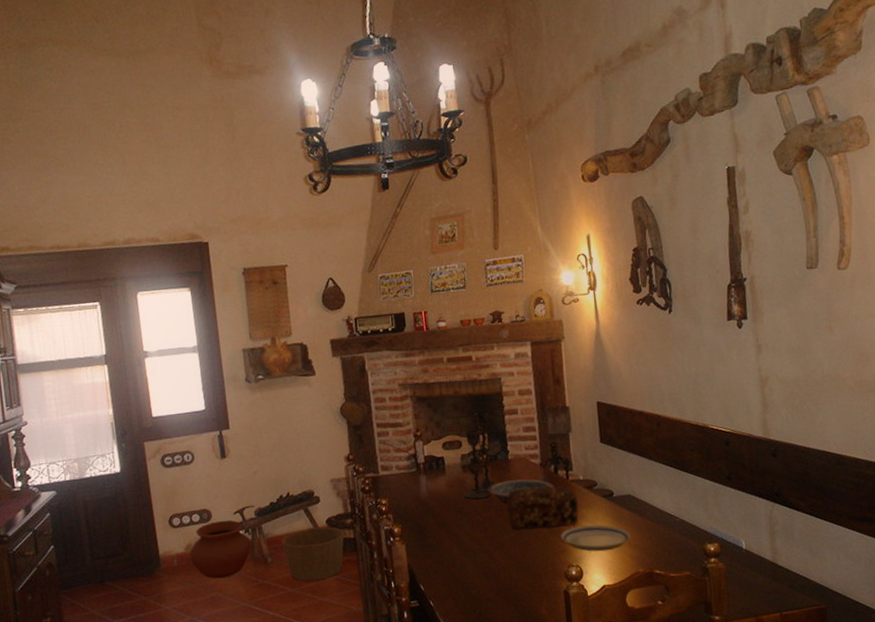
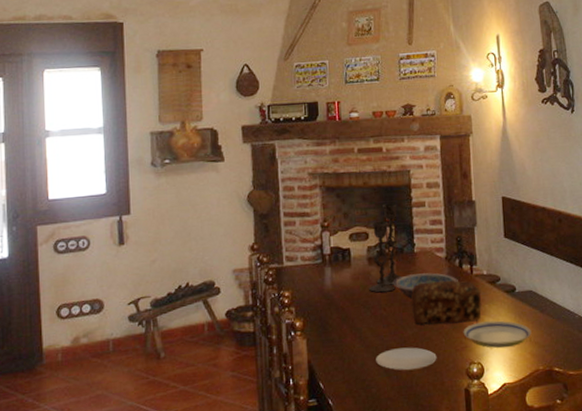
clay pot: present [190,520,251,579] -> none [76,311,144,375]
basket: present [281,526,345,582] -> none [177,319,244,379]
plate: none [474,551,535,574] -> present [376,347,437,371]

